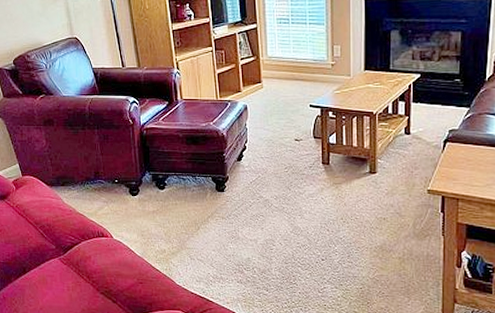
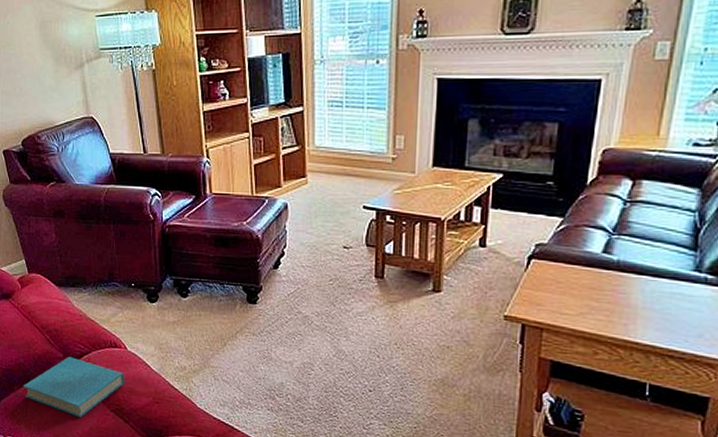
book: none [19,247,112,301] -> present [23,356,125,417]

